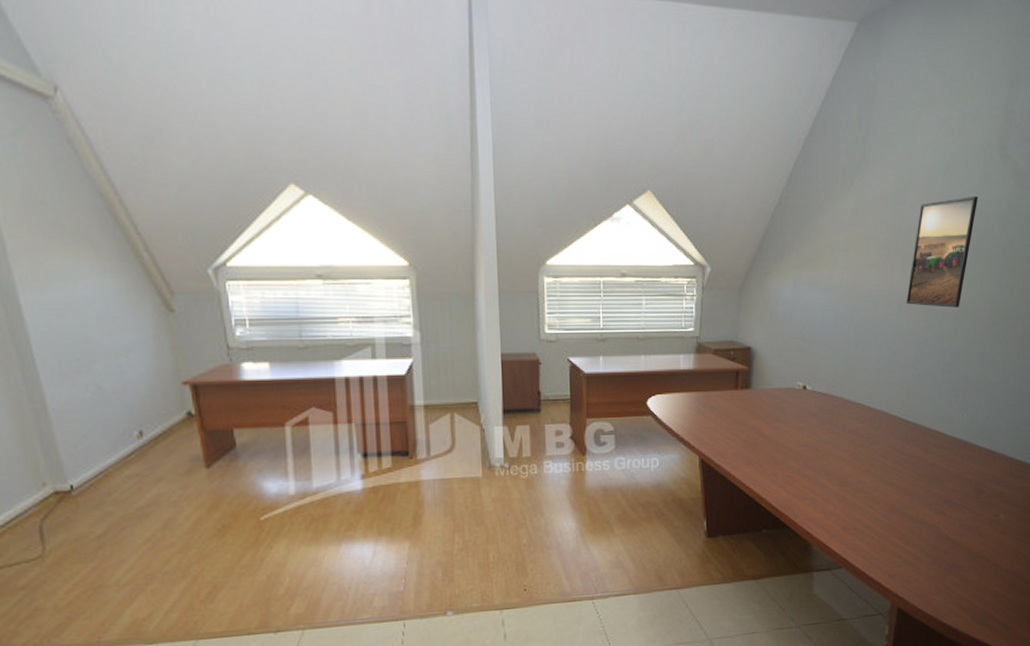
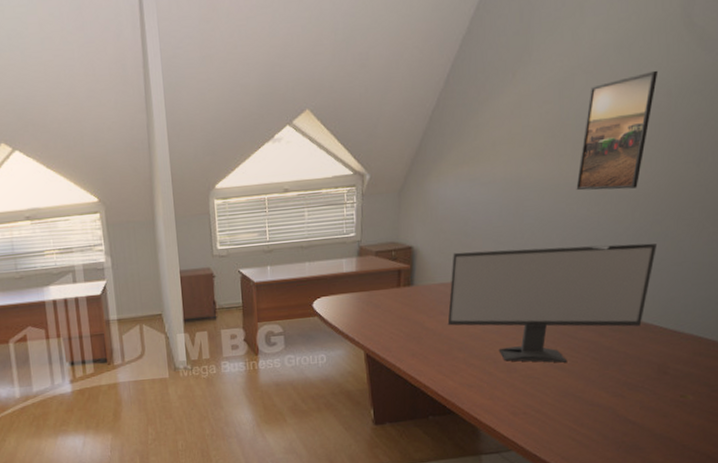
computer monitor: none [783,357,976,477] -> present [447,243,658,363]

